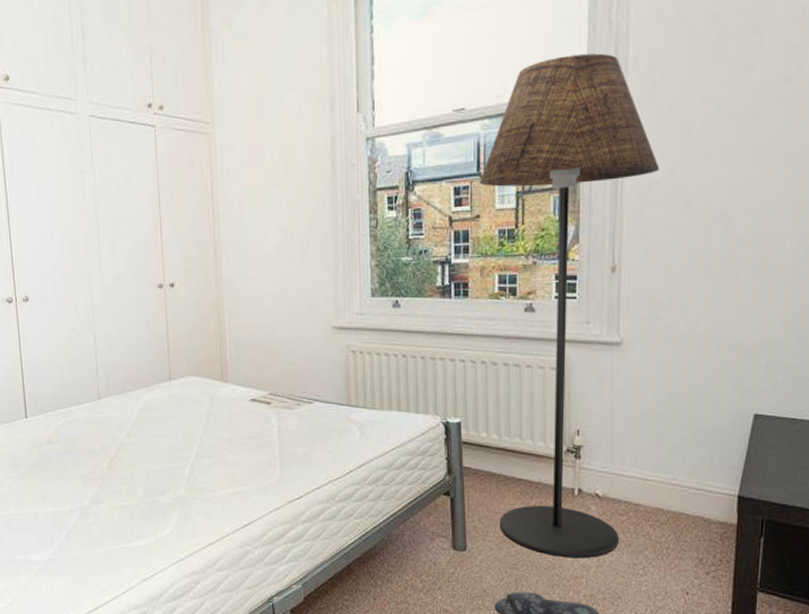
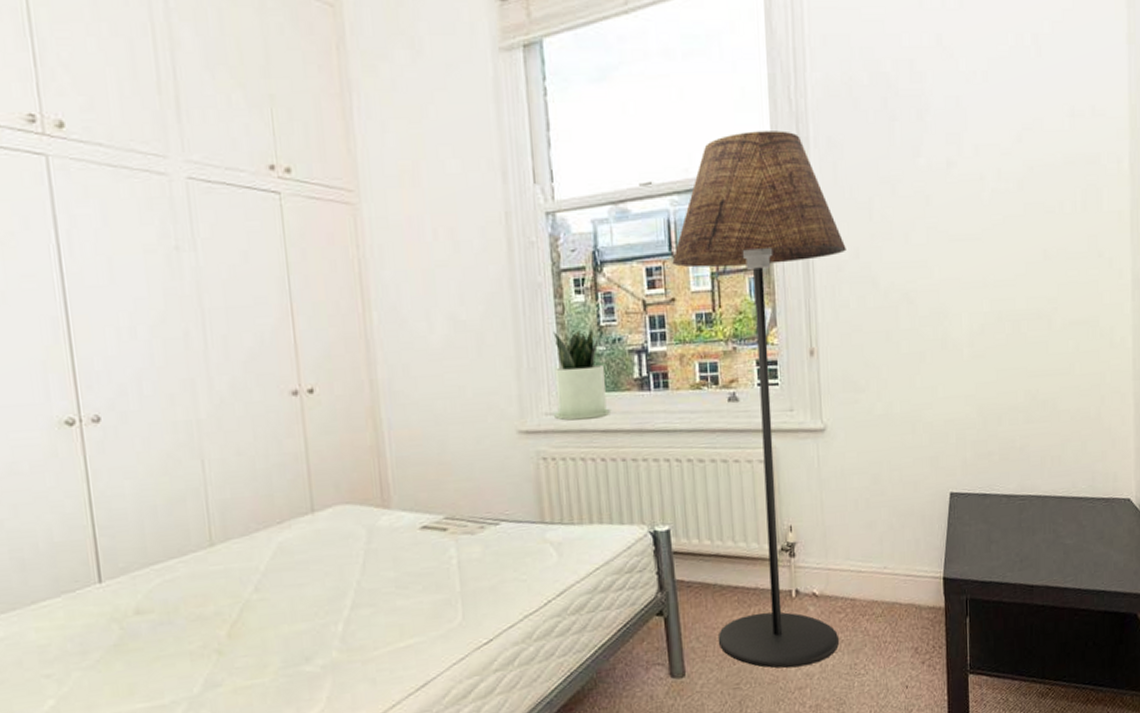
planter: none [363,240,414,322] -> present [553,328,612,421]

